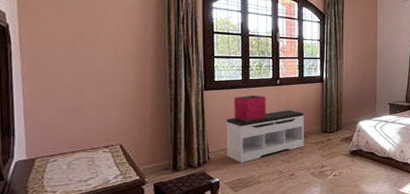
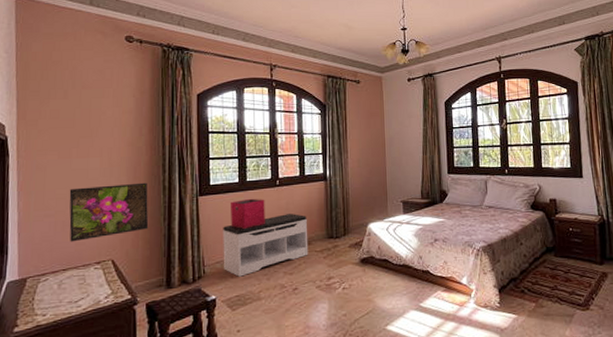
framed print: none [75,75,156,127] -> present [69,182,149,242]

